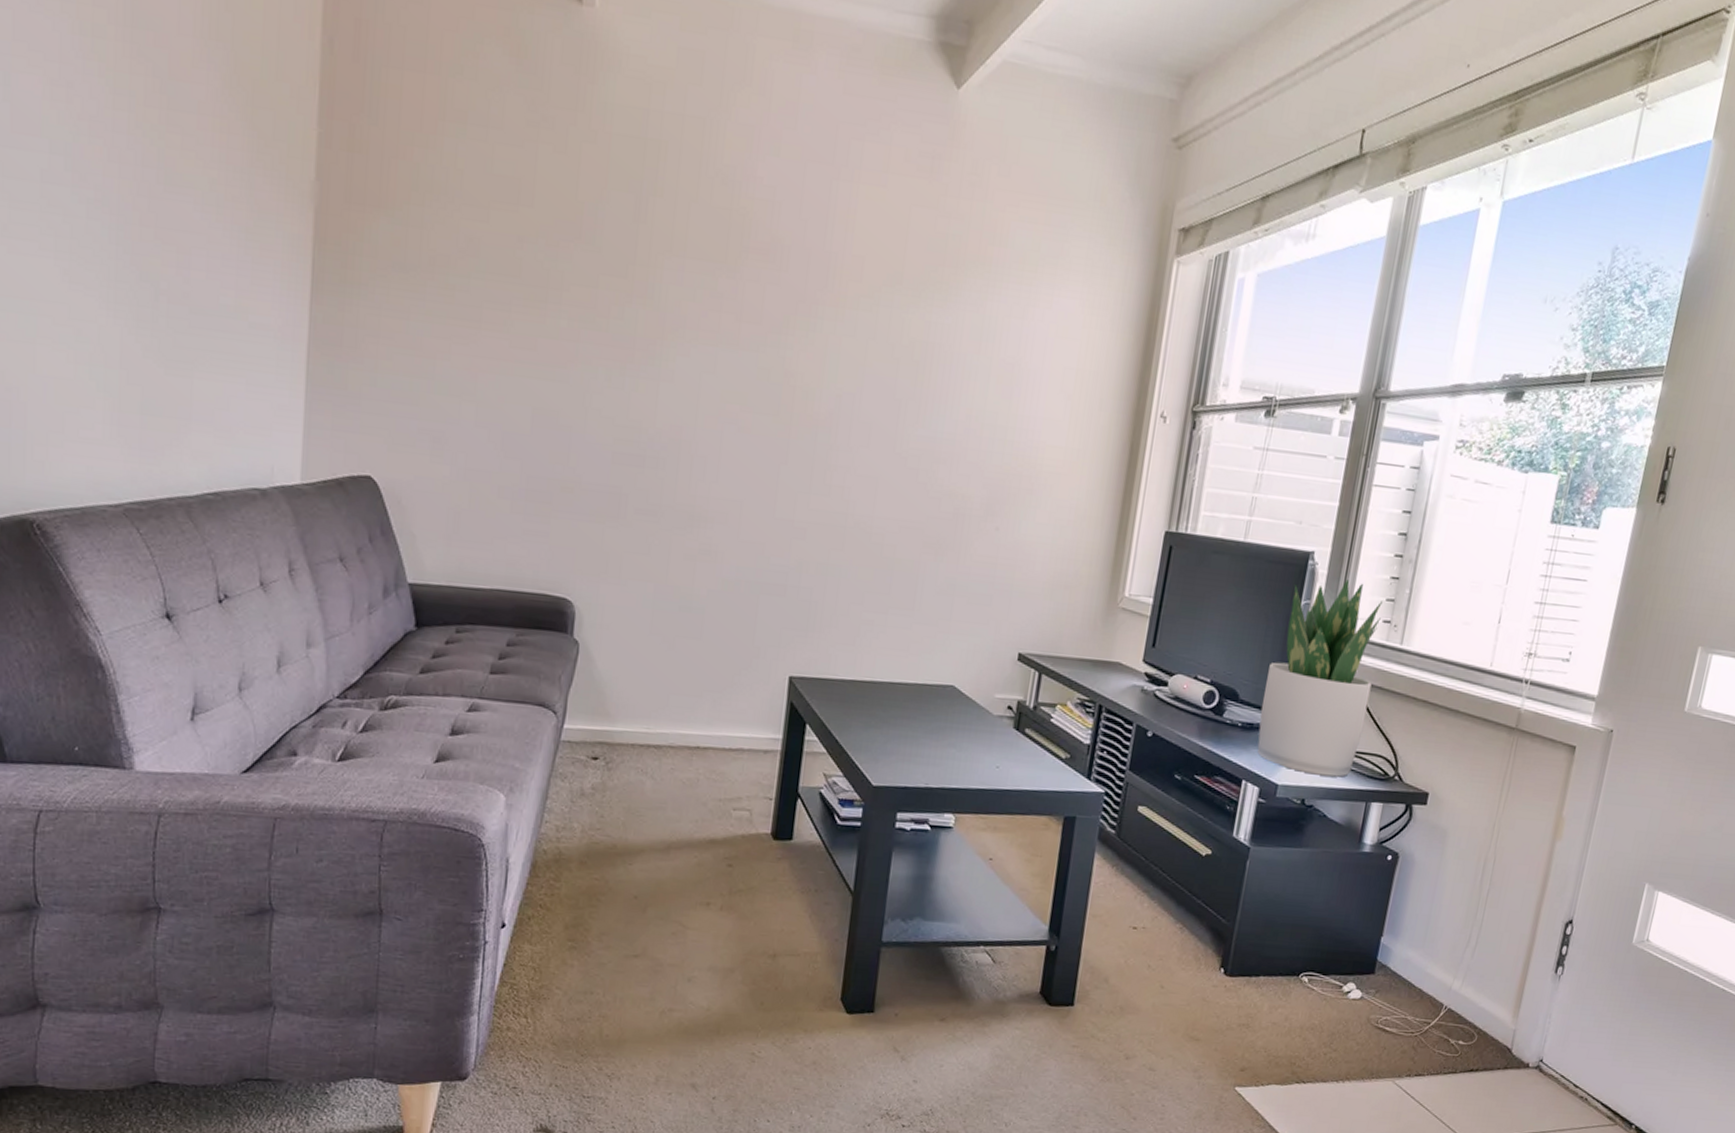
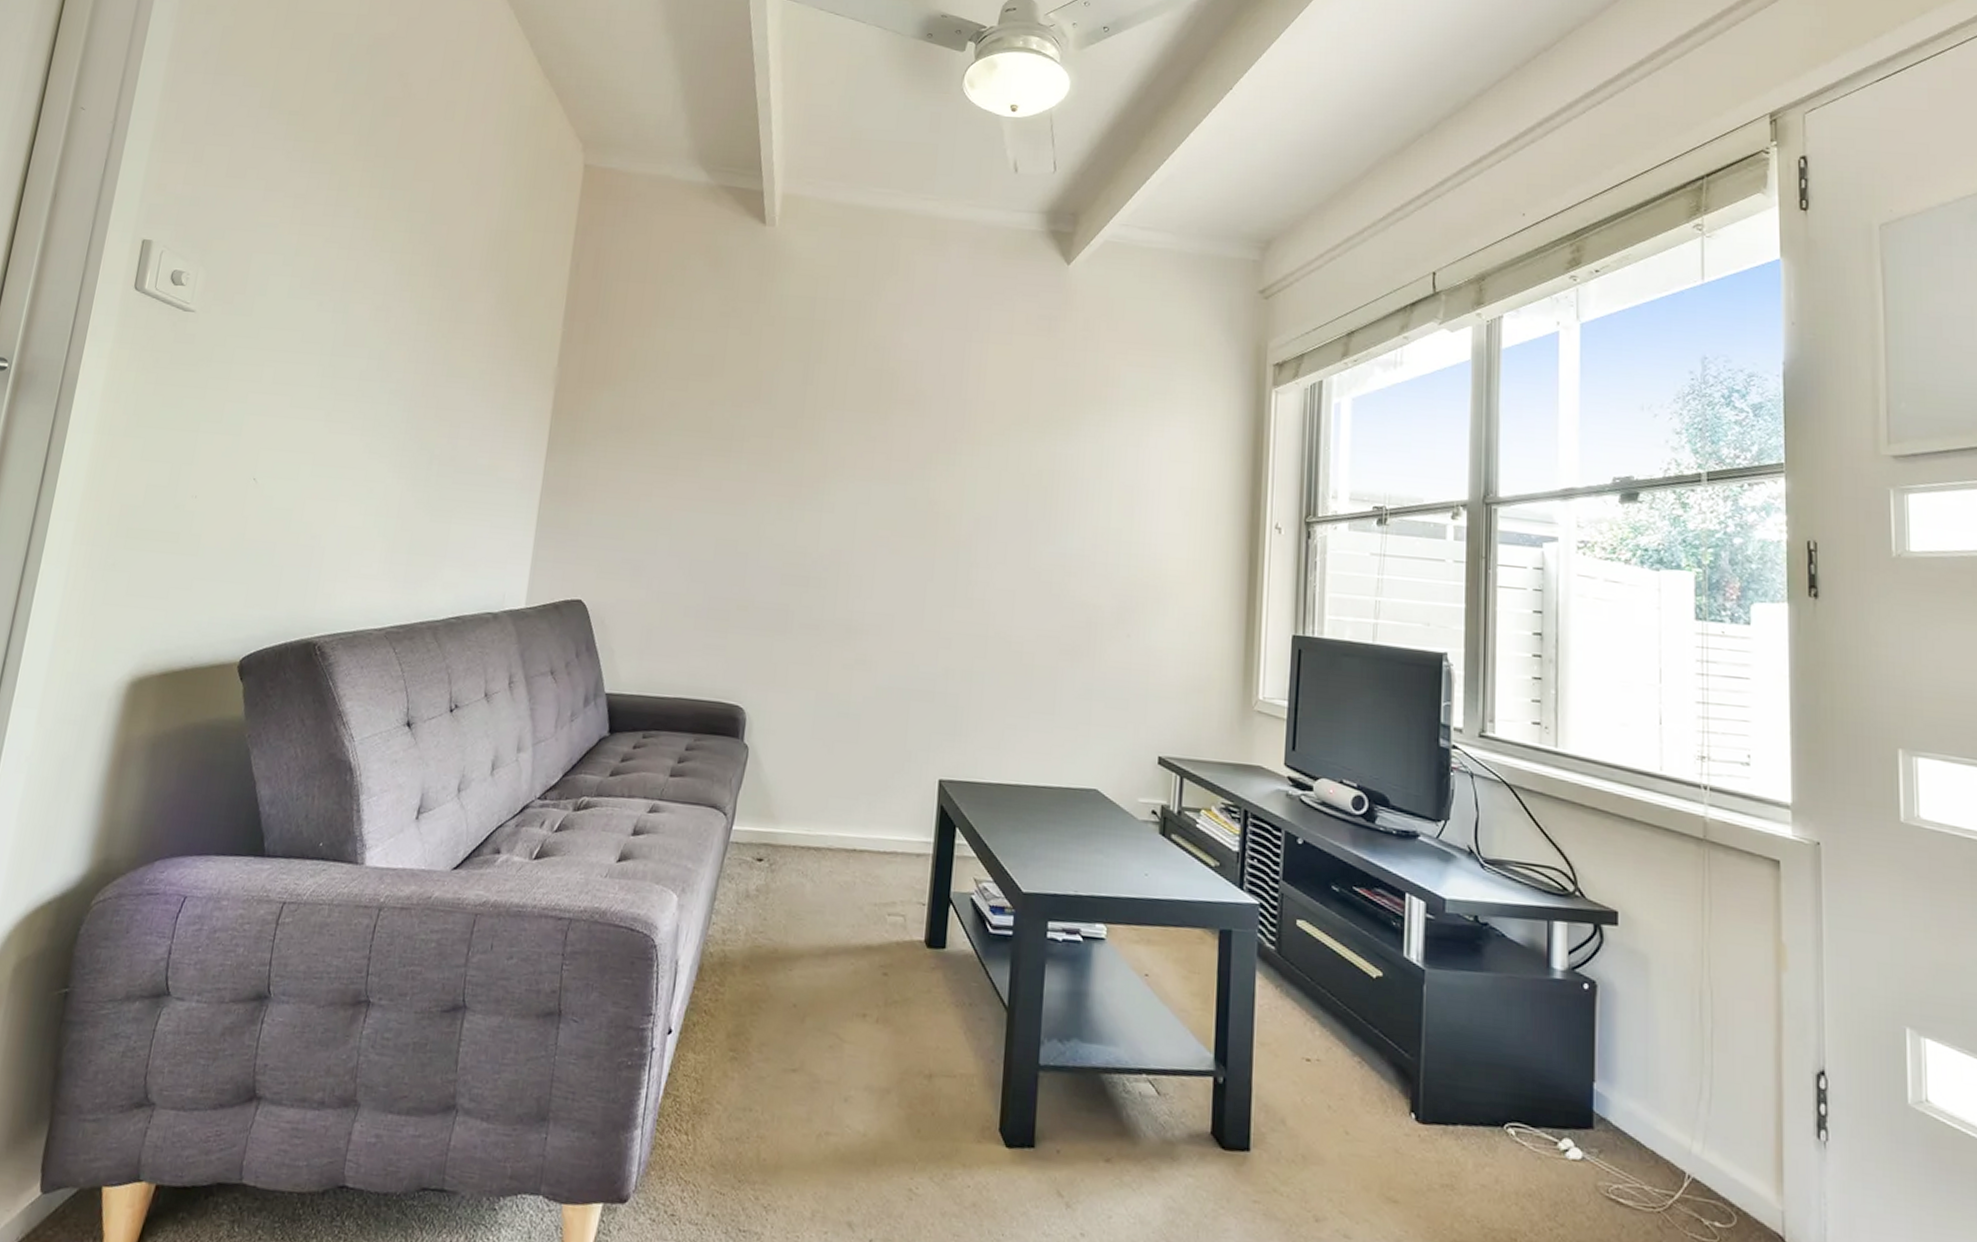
planter: present [1257,579,1382,777] -> none [1414,680,1531,892]

